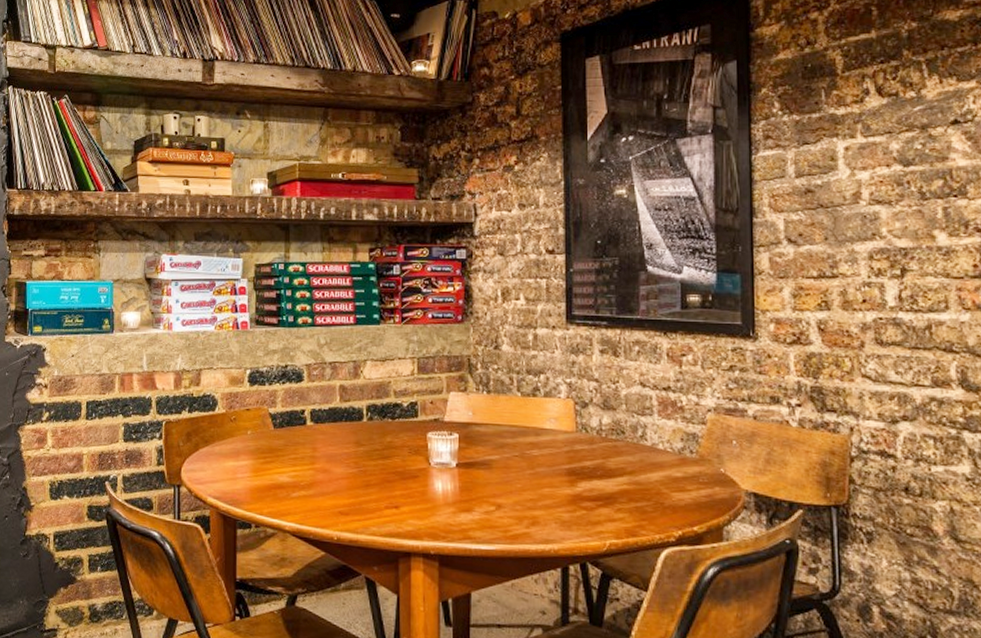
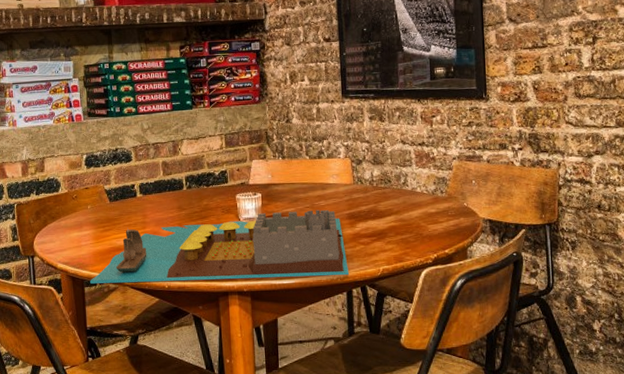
board game: none [244,458,566,547] -> present [90,209,350,284]

